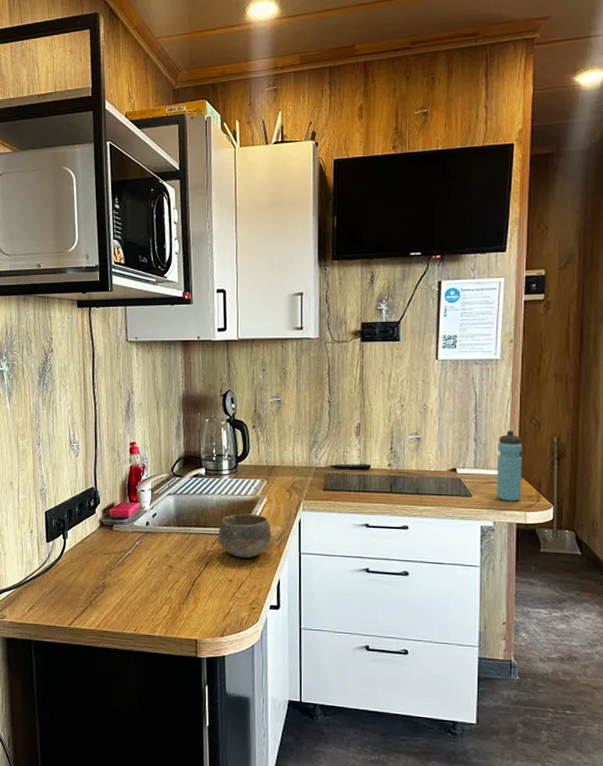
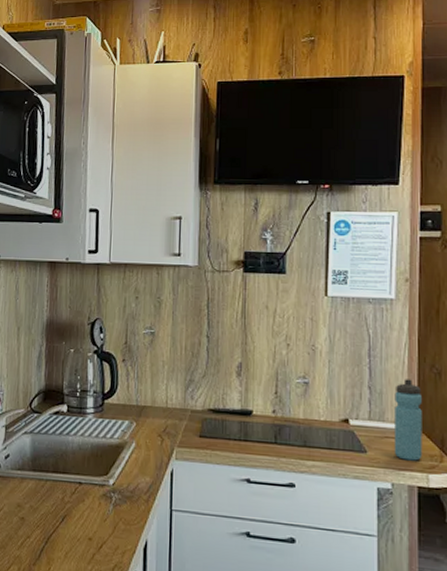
bowl: present [216,513,272,559] -> none [76,459,140,514]

